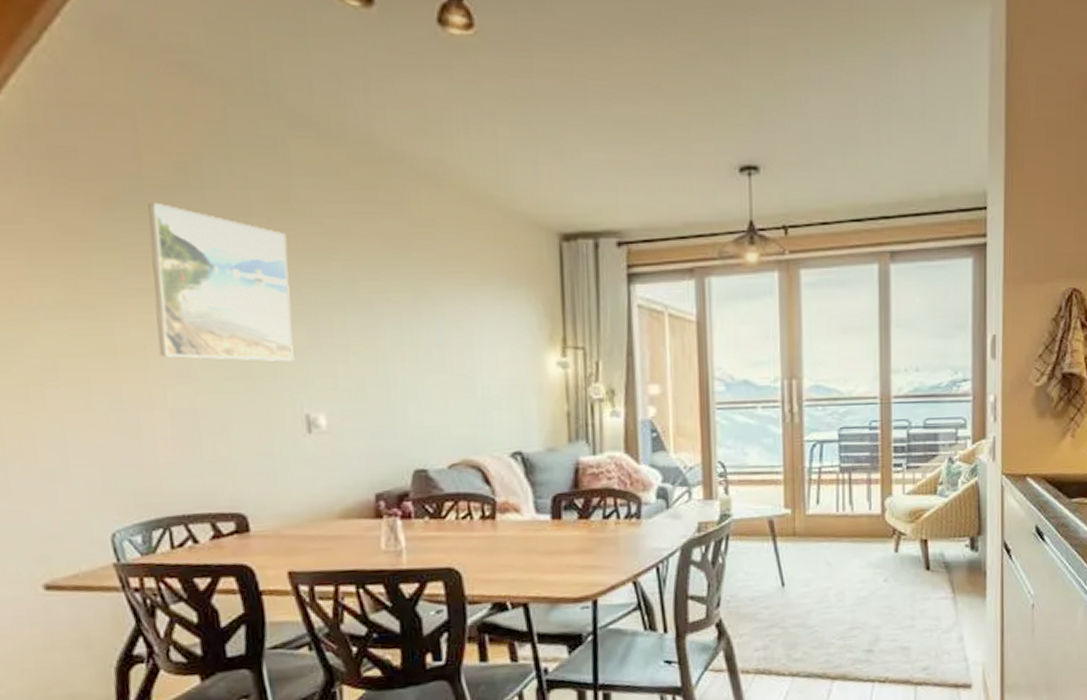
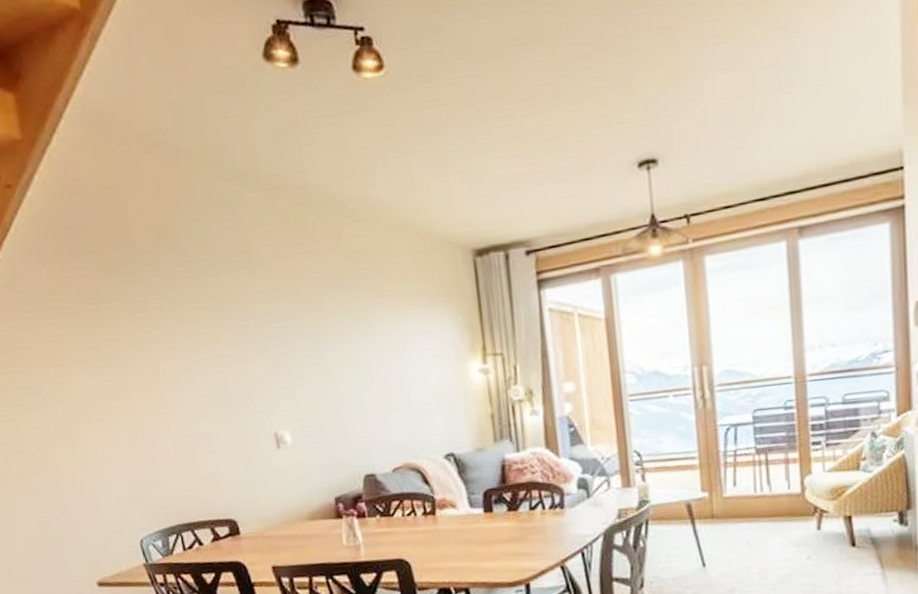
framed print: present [148,202,294,362] -> none [140,264,261,394]

